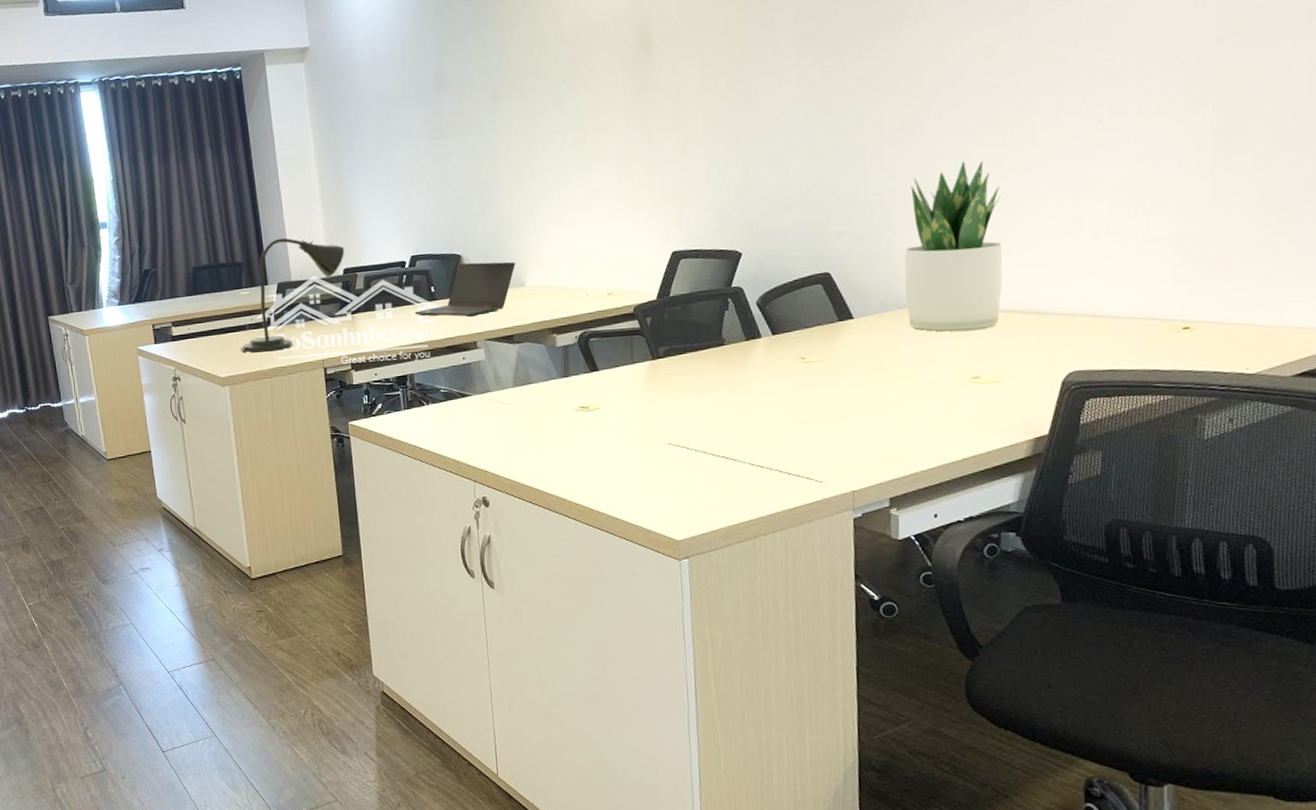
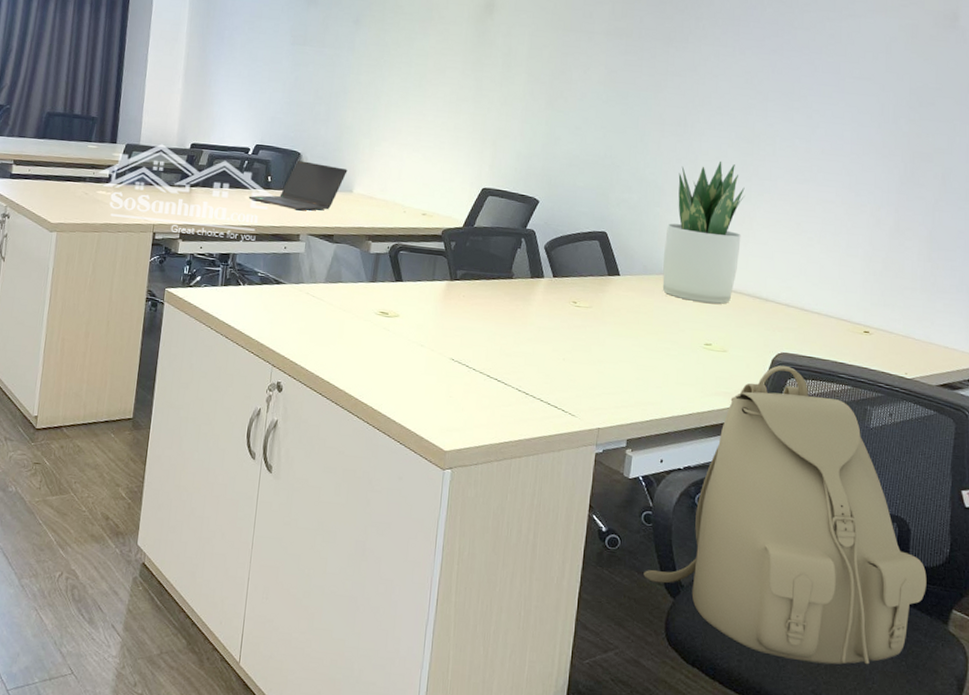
desk lamp: present [241,237,345,353] -> none [76,102,196,207]
backpack: none [931,385,1302,711] -> present [643,365,927,665]

